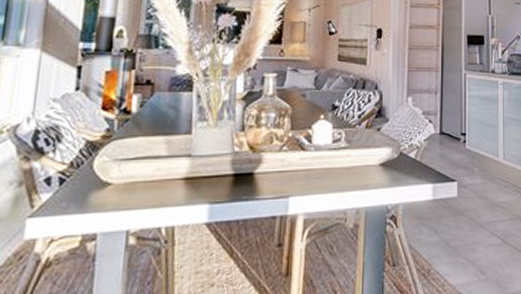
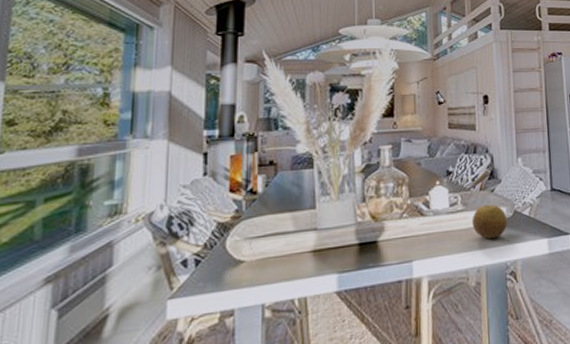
fruit: none [354,143,392,180] -> present [471,204,508,240]

